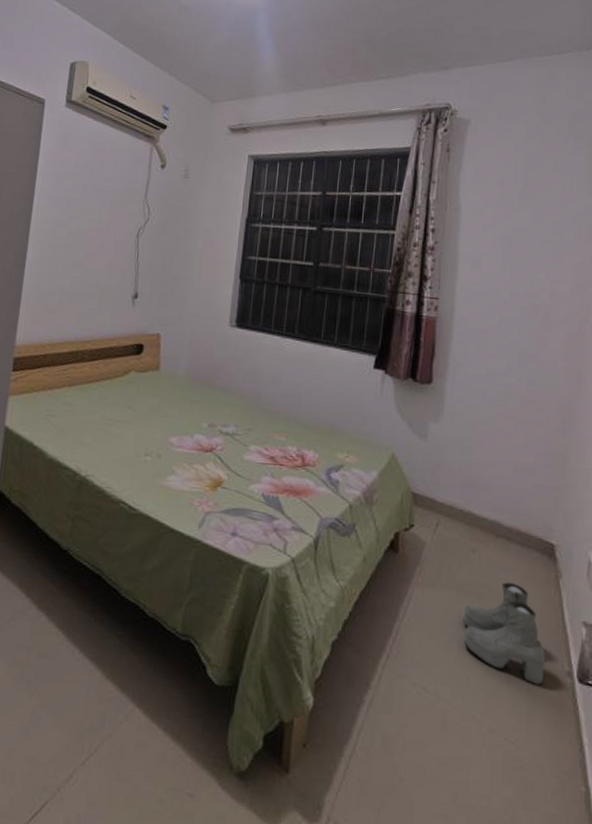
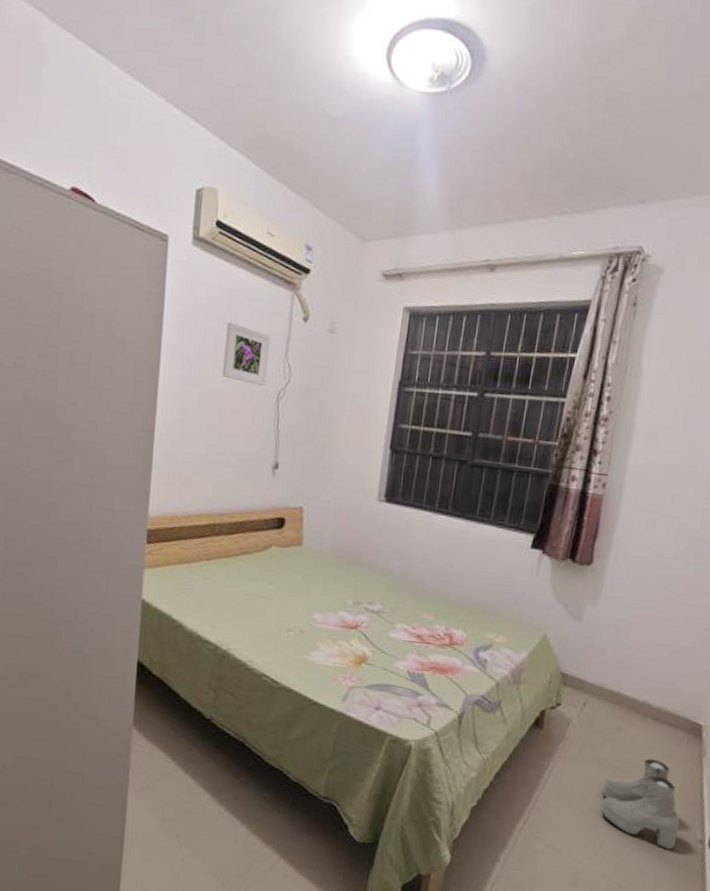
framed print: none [88,170,132,224] -> present [222,322,270,386]

